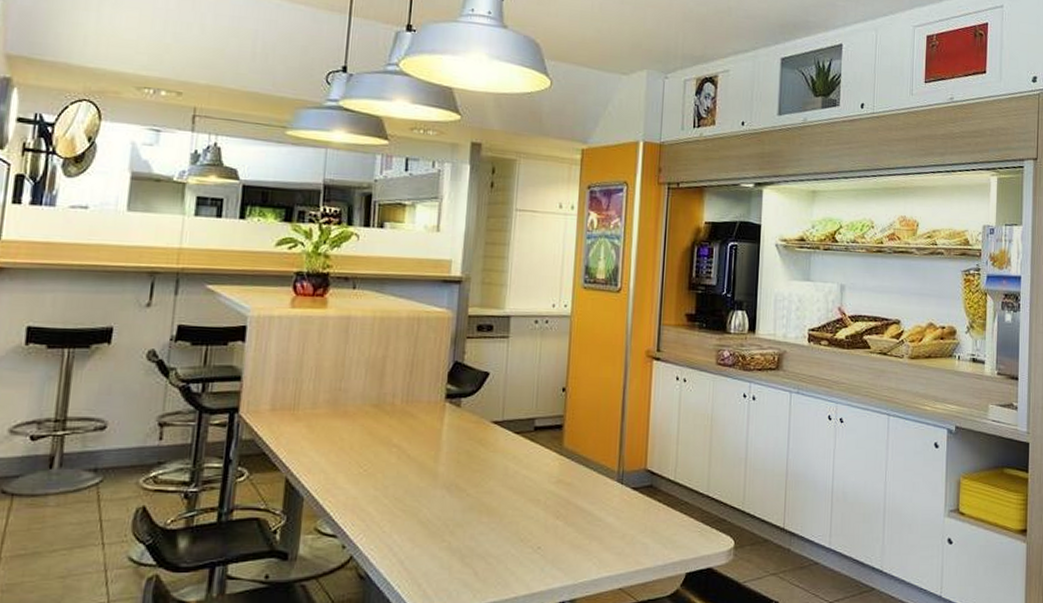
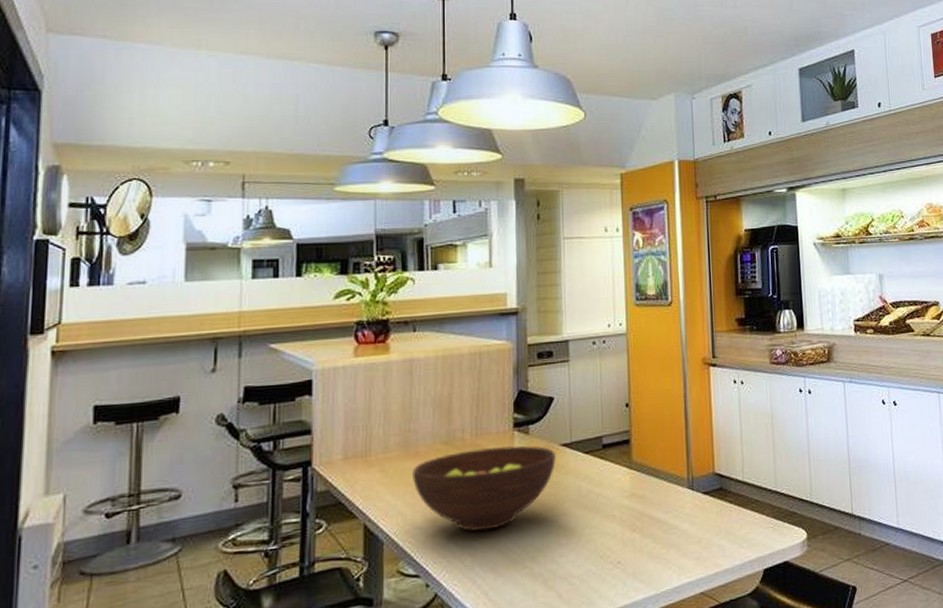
fruit bowl: none [338,415,486,499] -> present [411,445,556,532]

